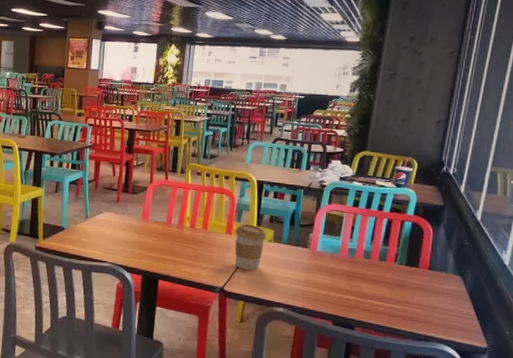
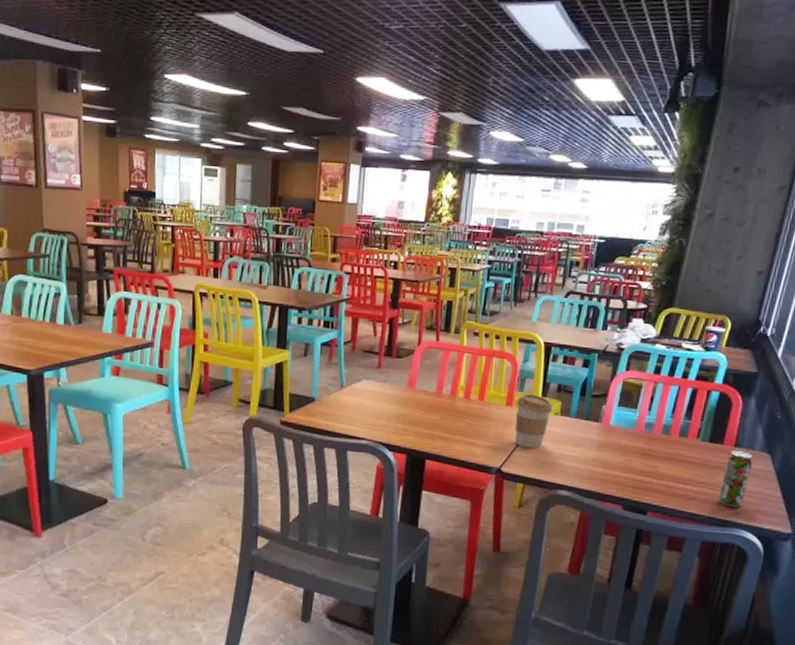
beverage can: none [418,273,447,324] -> present [718,450,753,508]

